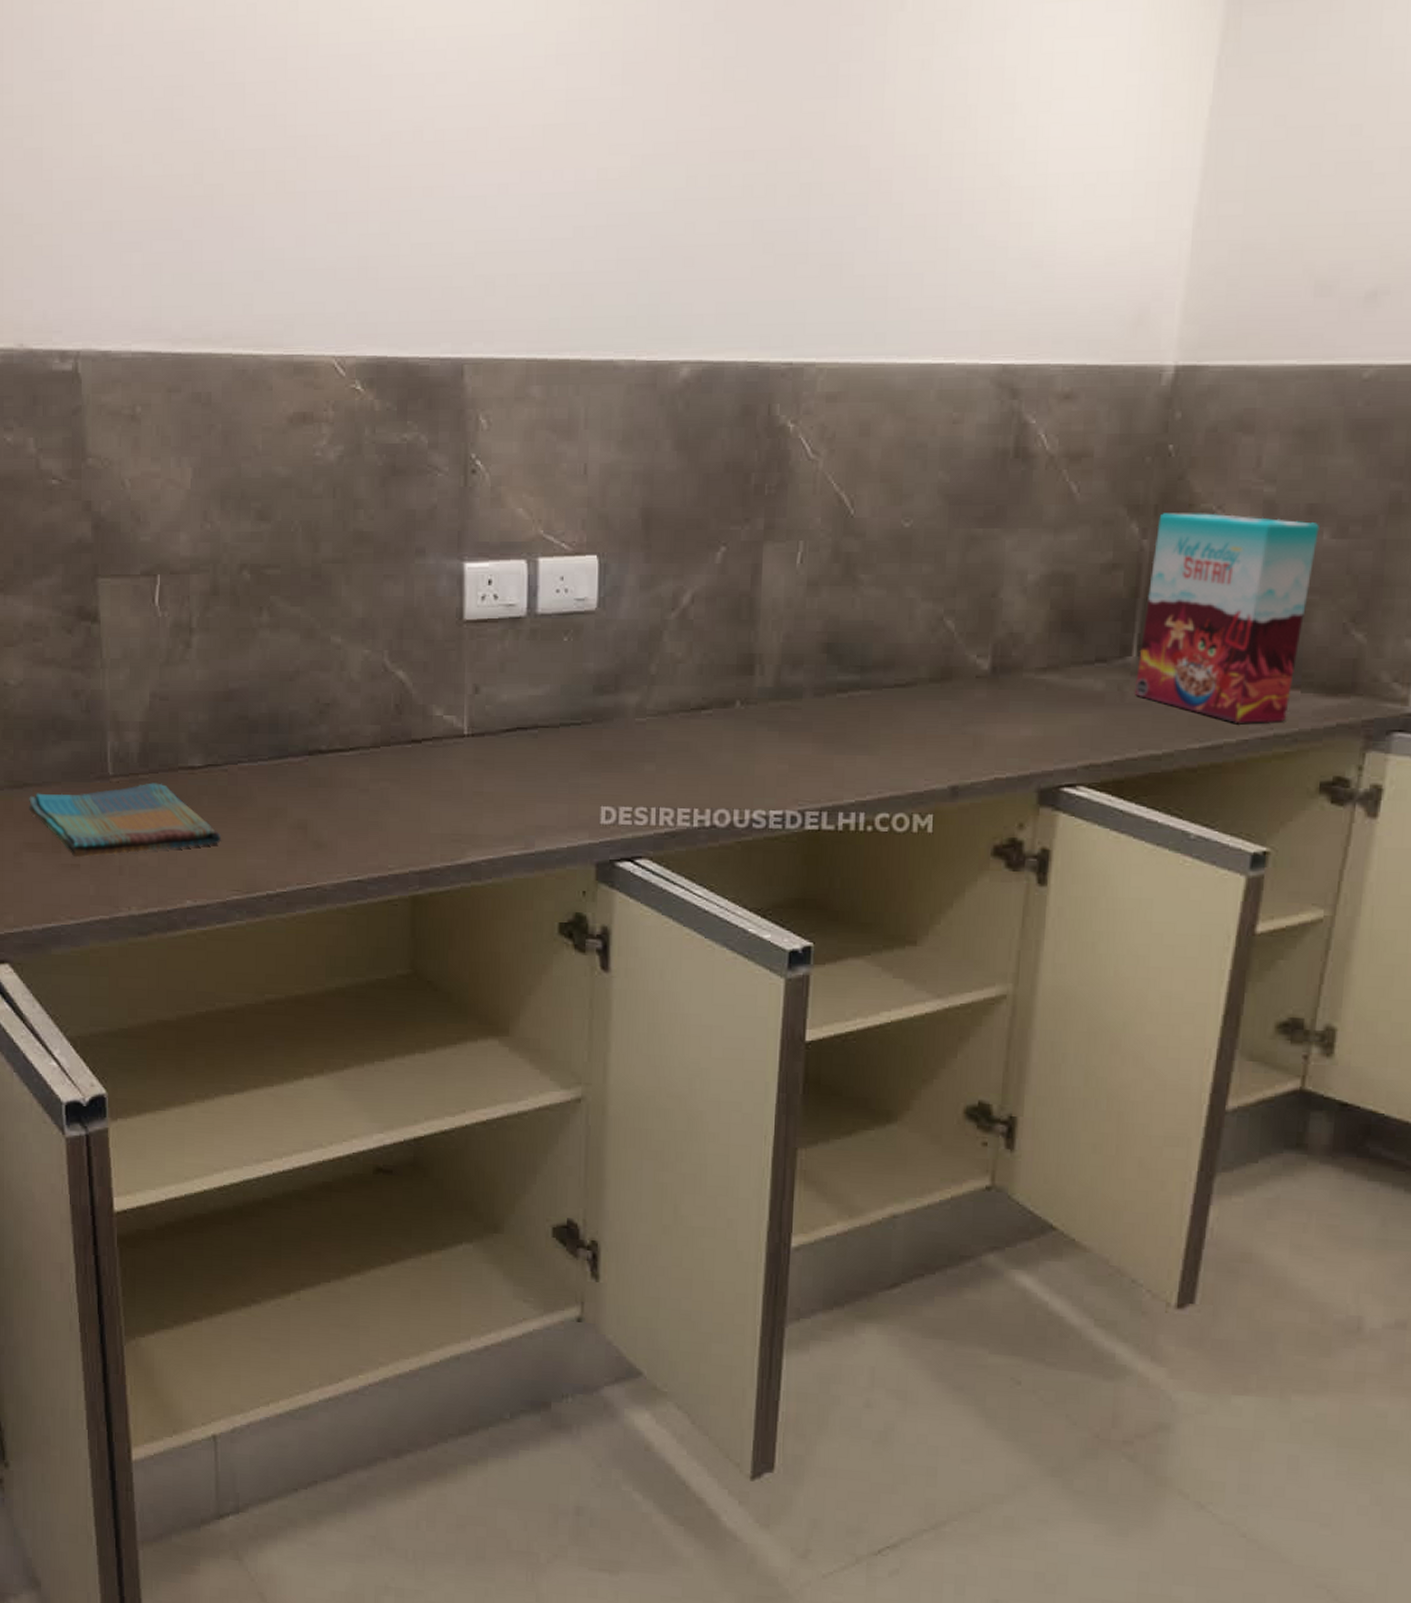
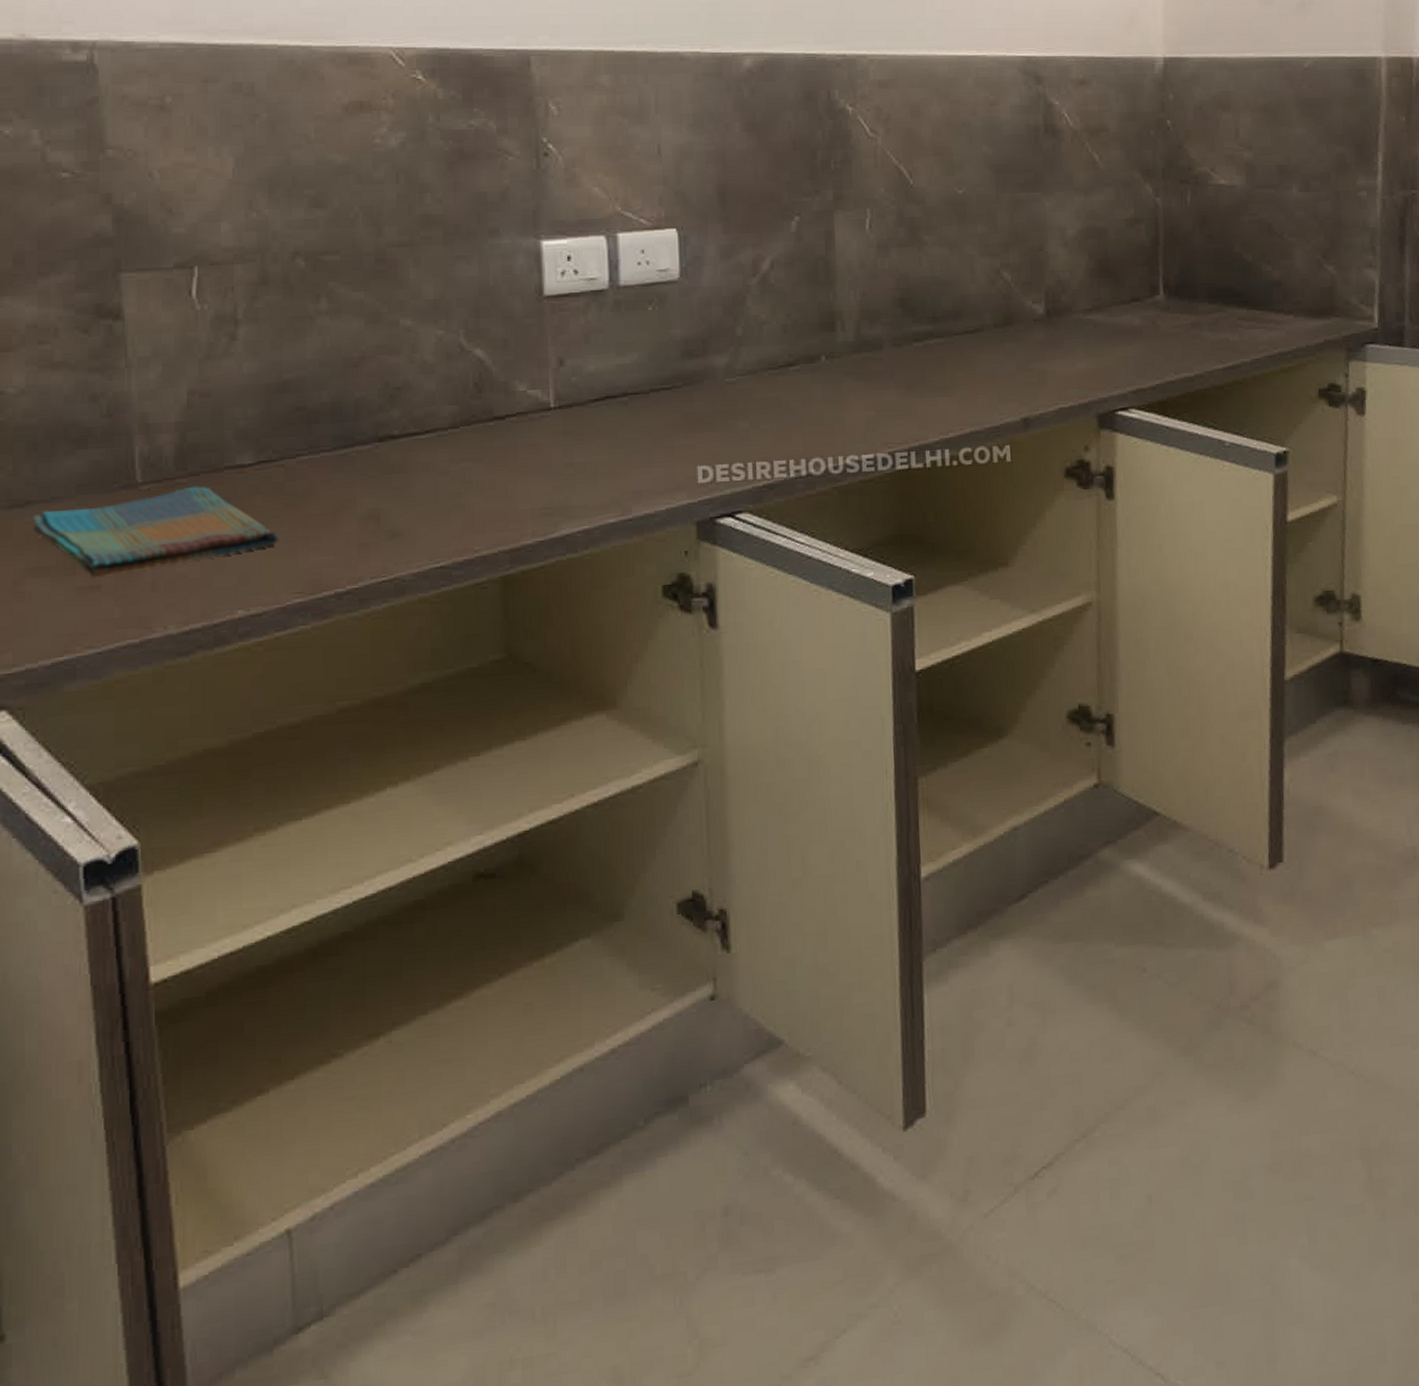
cereal box: present [1135,513,1319,724] -> none [1165,174,1290,345]

